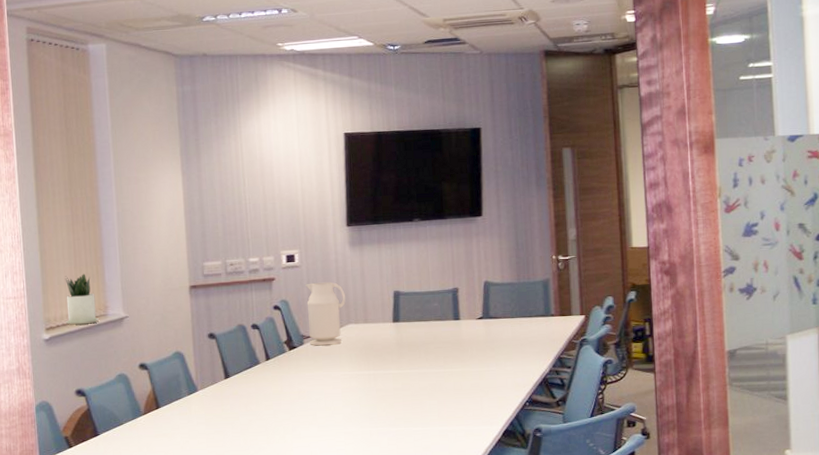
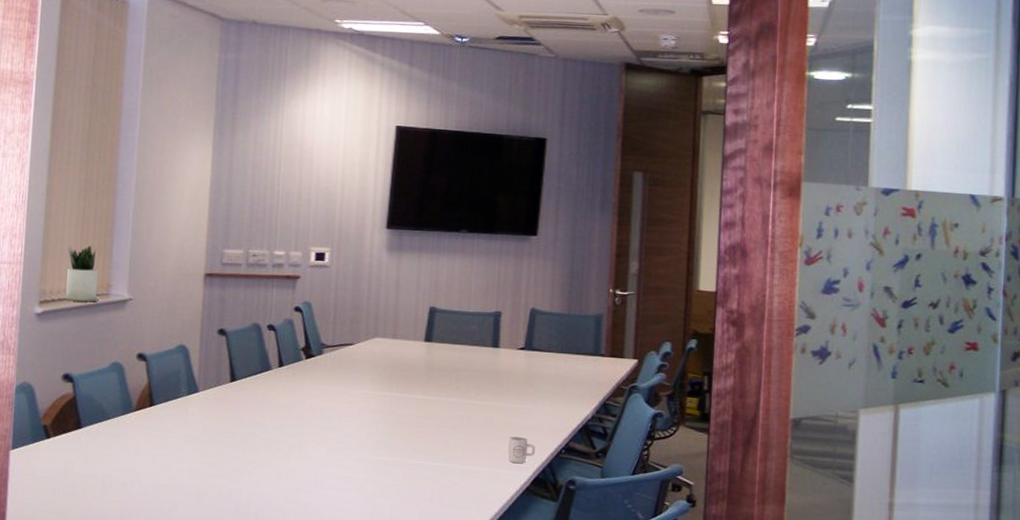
water jug: present [305,281,346,346] -> none [329,286,377,359]
mug: none [478,396,502,420] -> present [508,436,535,464]

